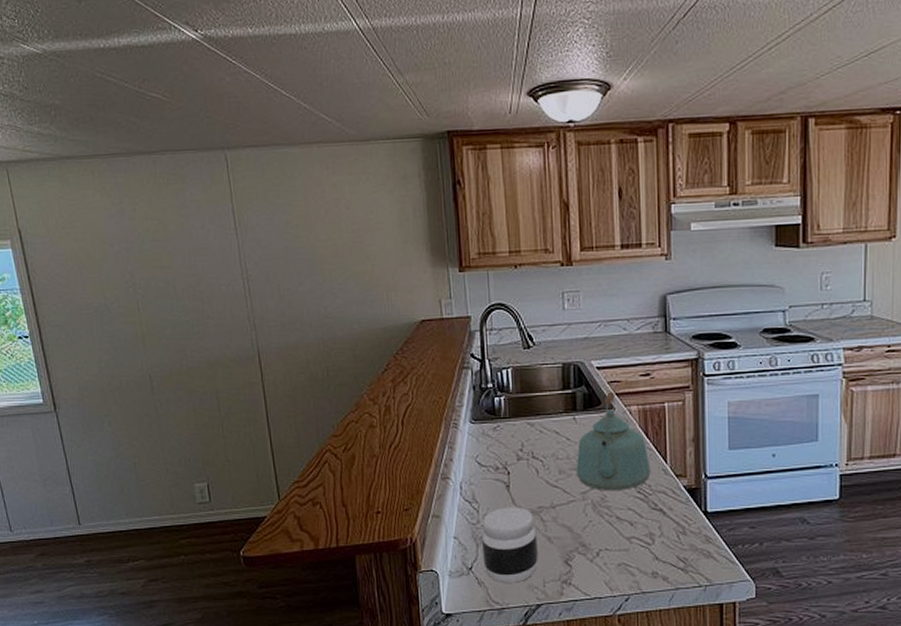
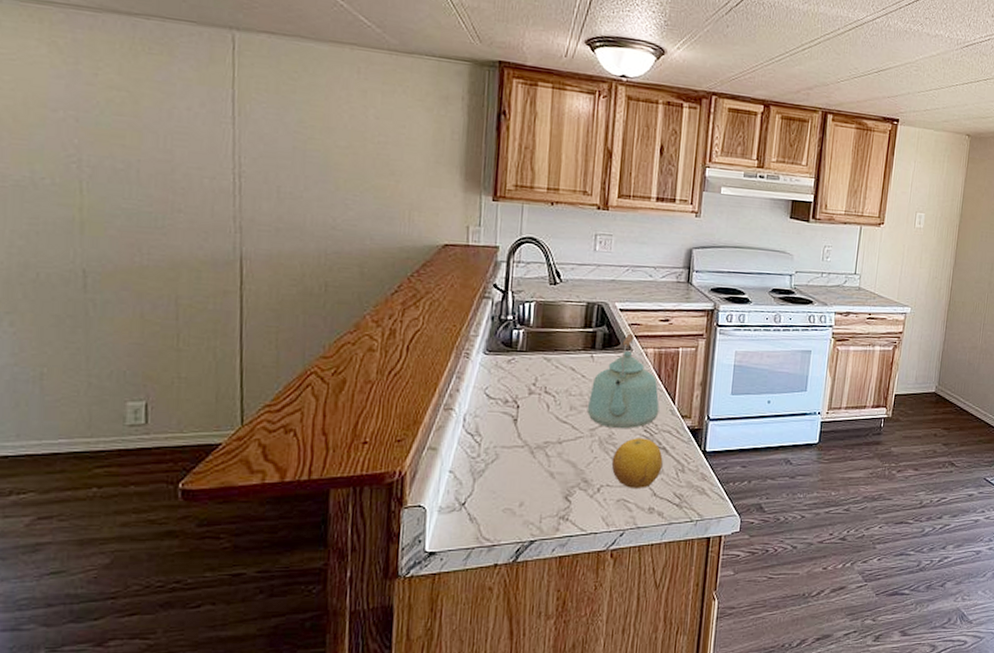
jar: present [482,507,538,583] -> none [478,441,540,519]
fruit: none [607,500,661,552] -> present [611,438,663,488]

